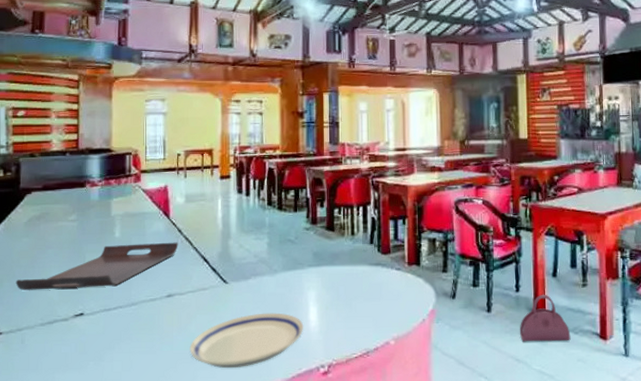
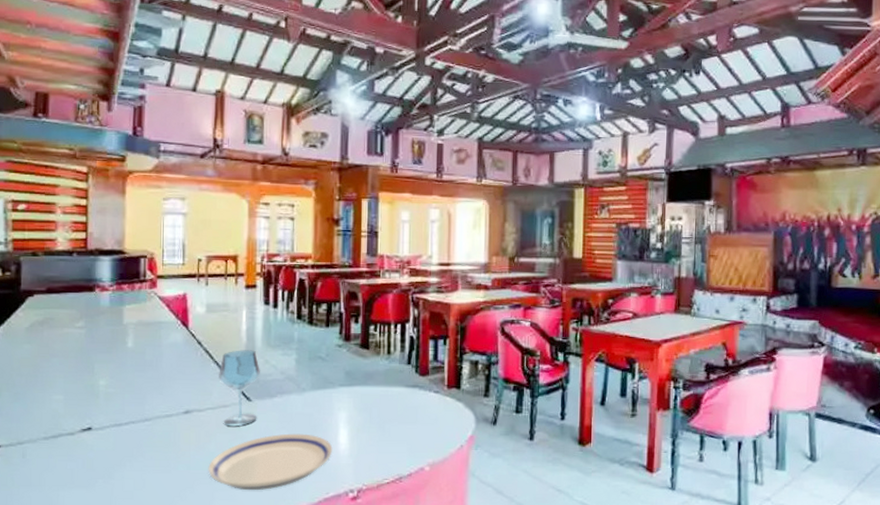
serving tray: present [15,242,178,290] -> none [16,354,198,401]
wine glass: none [198,236,235,308] -> present [219,350,260,427]
handbag: present [519,294,571,342] -> none [562,423,616,473]

